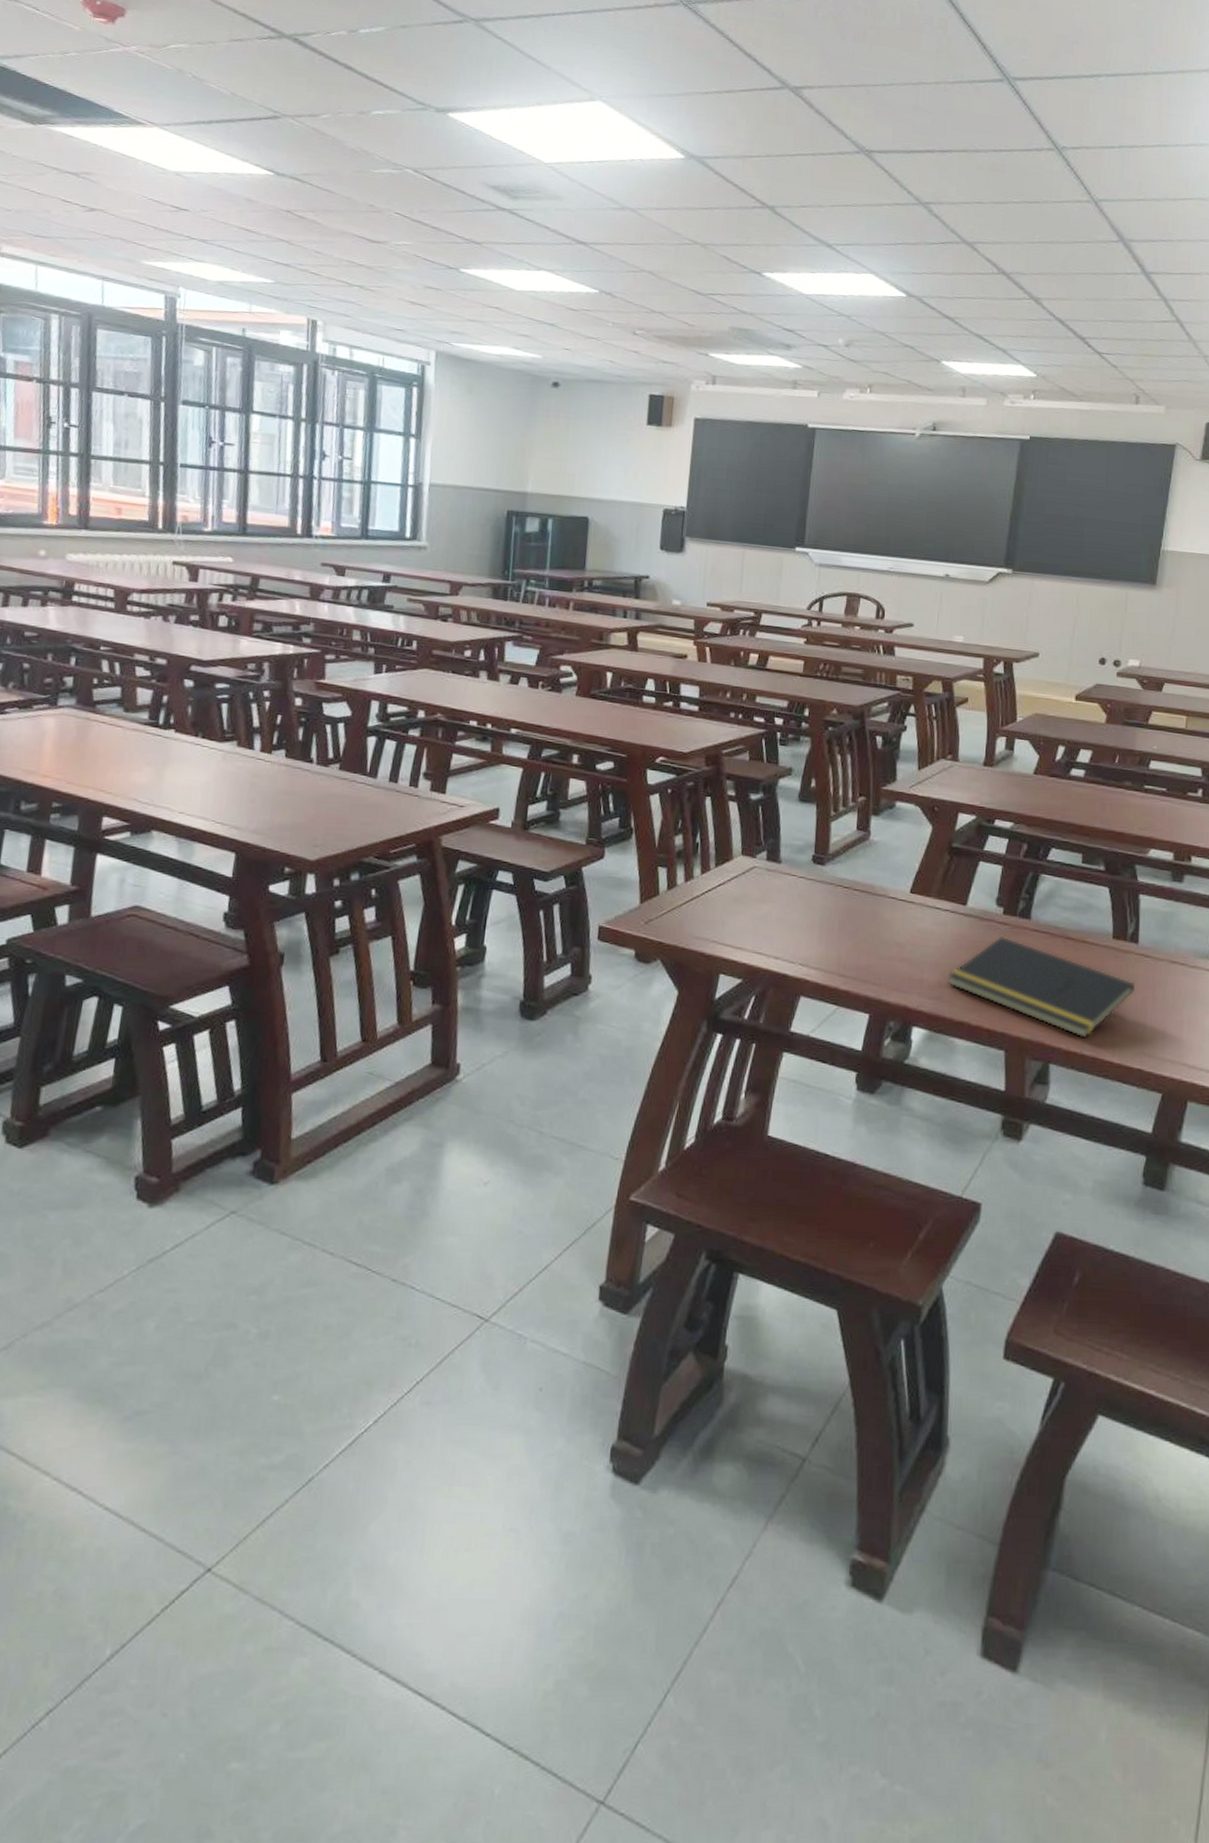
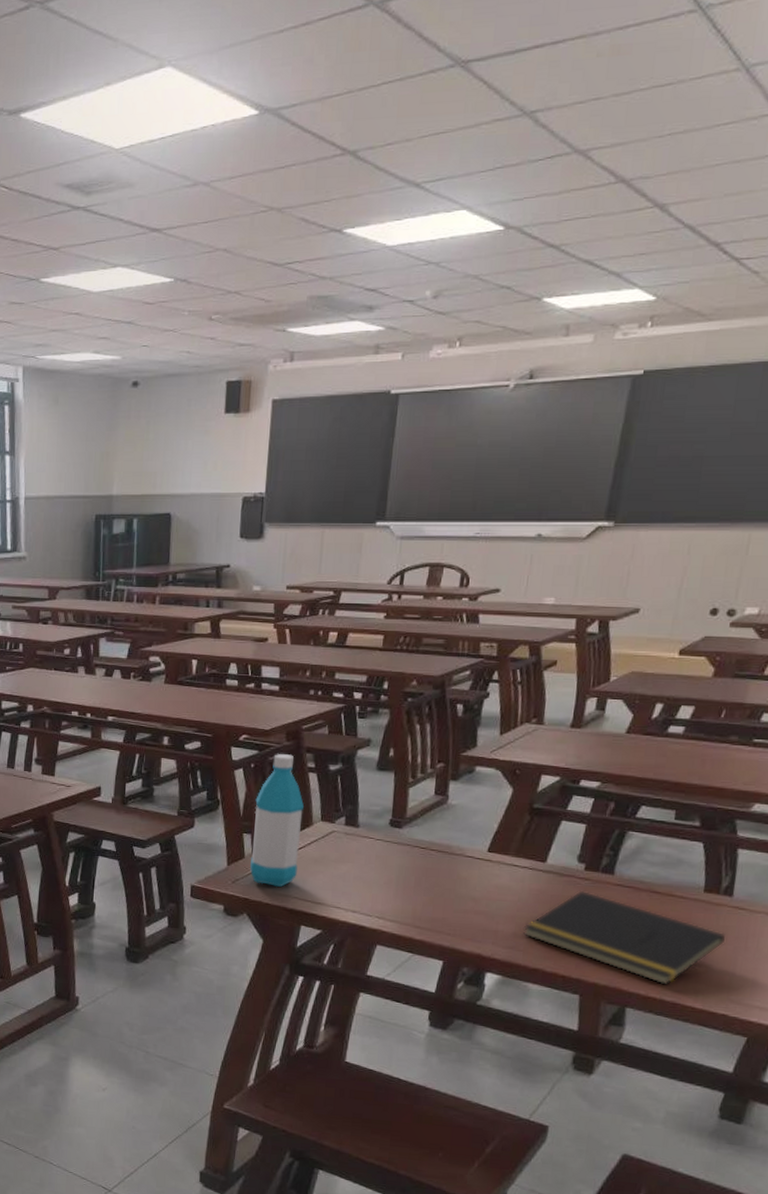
water bottle: none [665,779,724,929] -> present [250,754,305,887]

